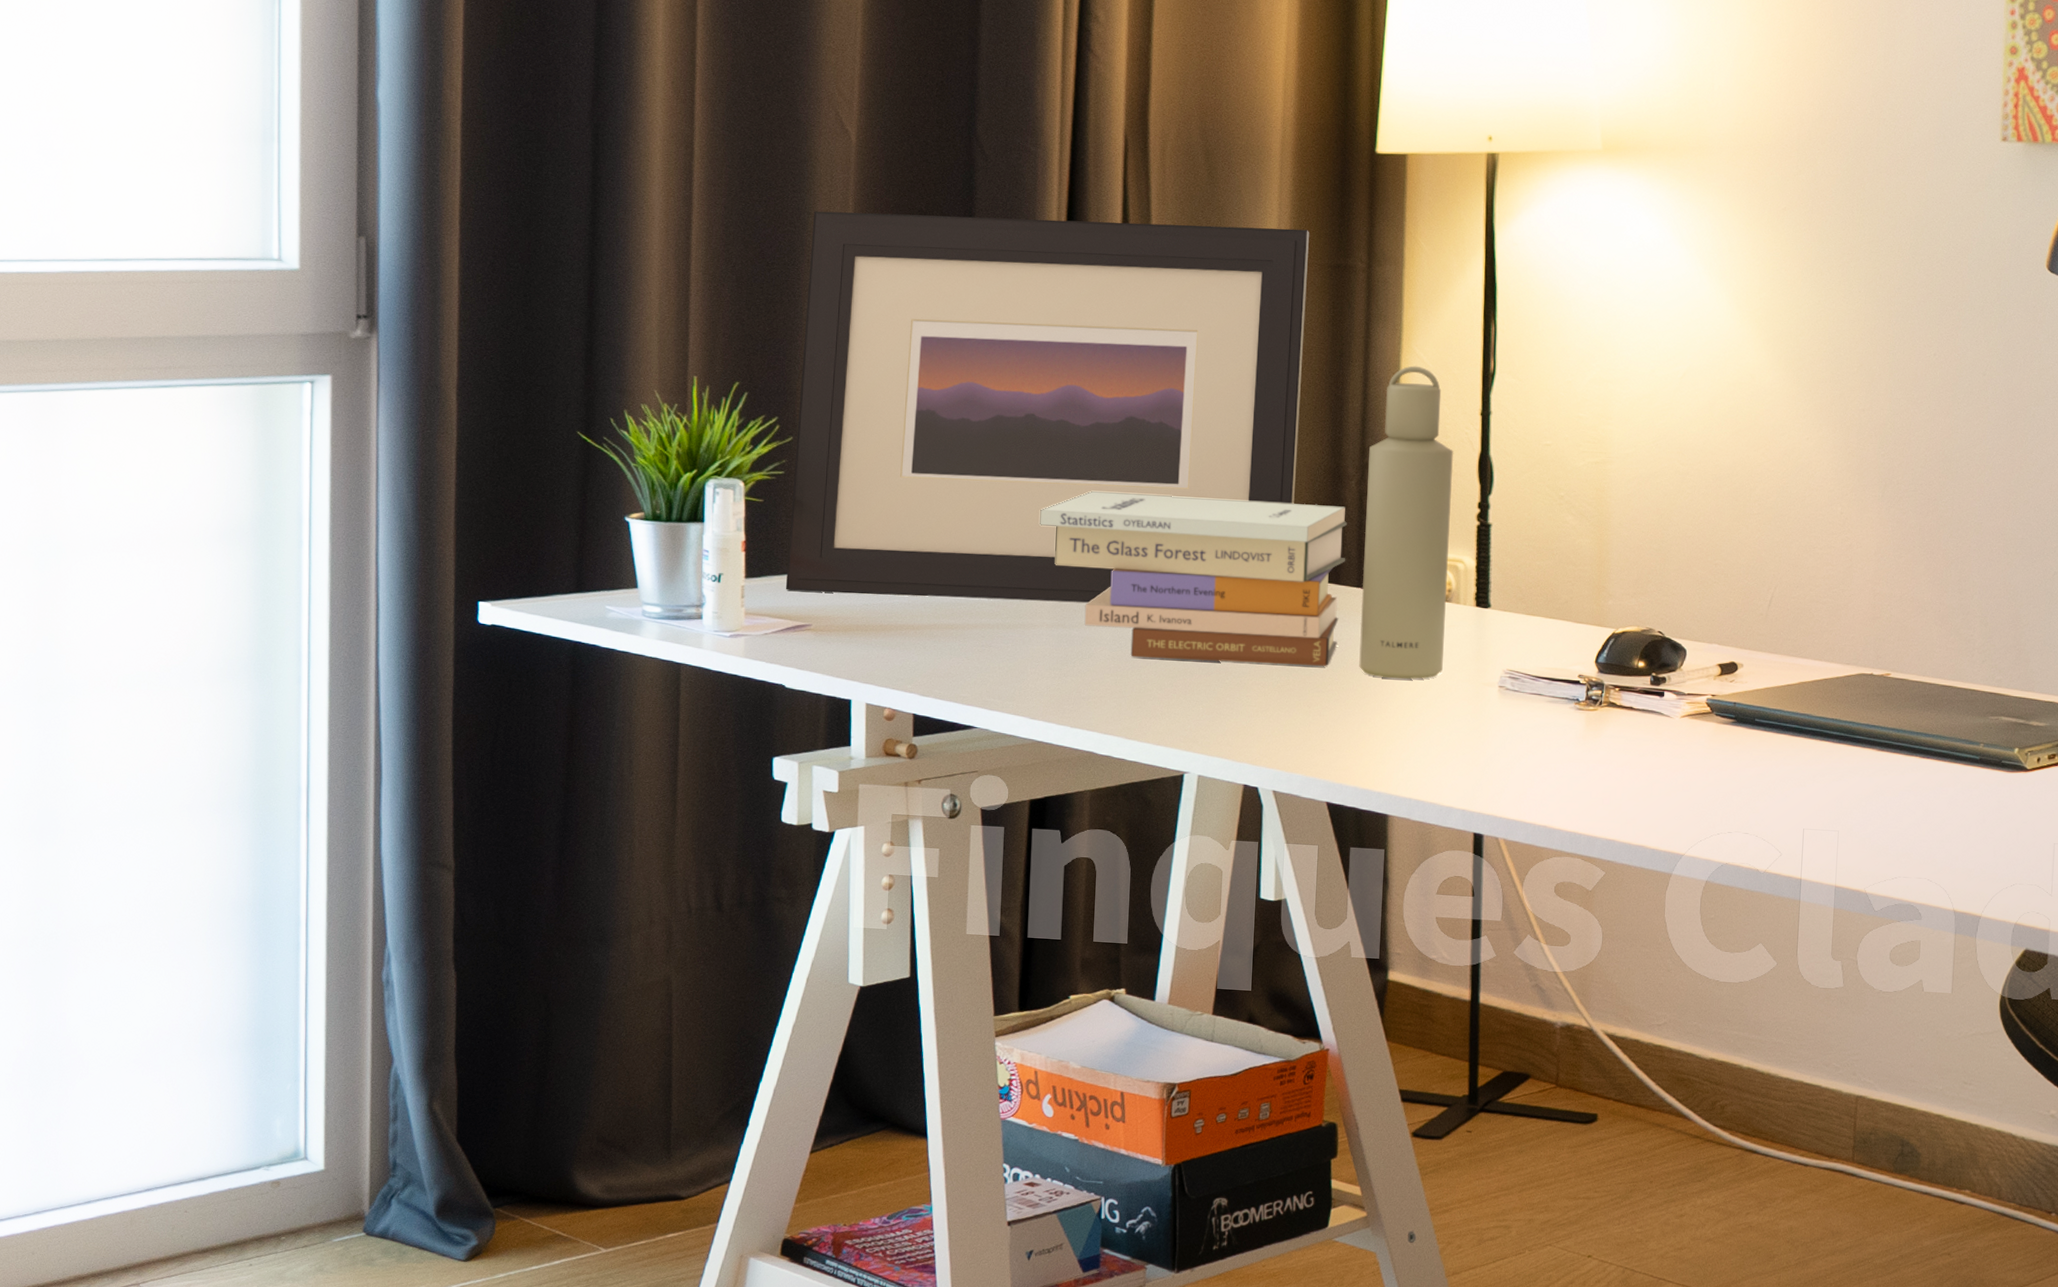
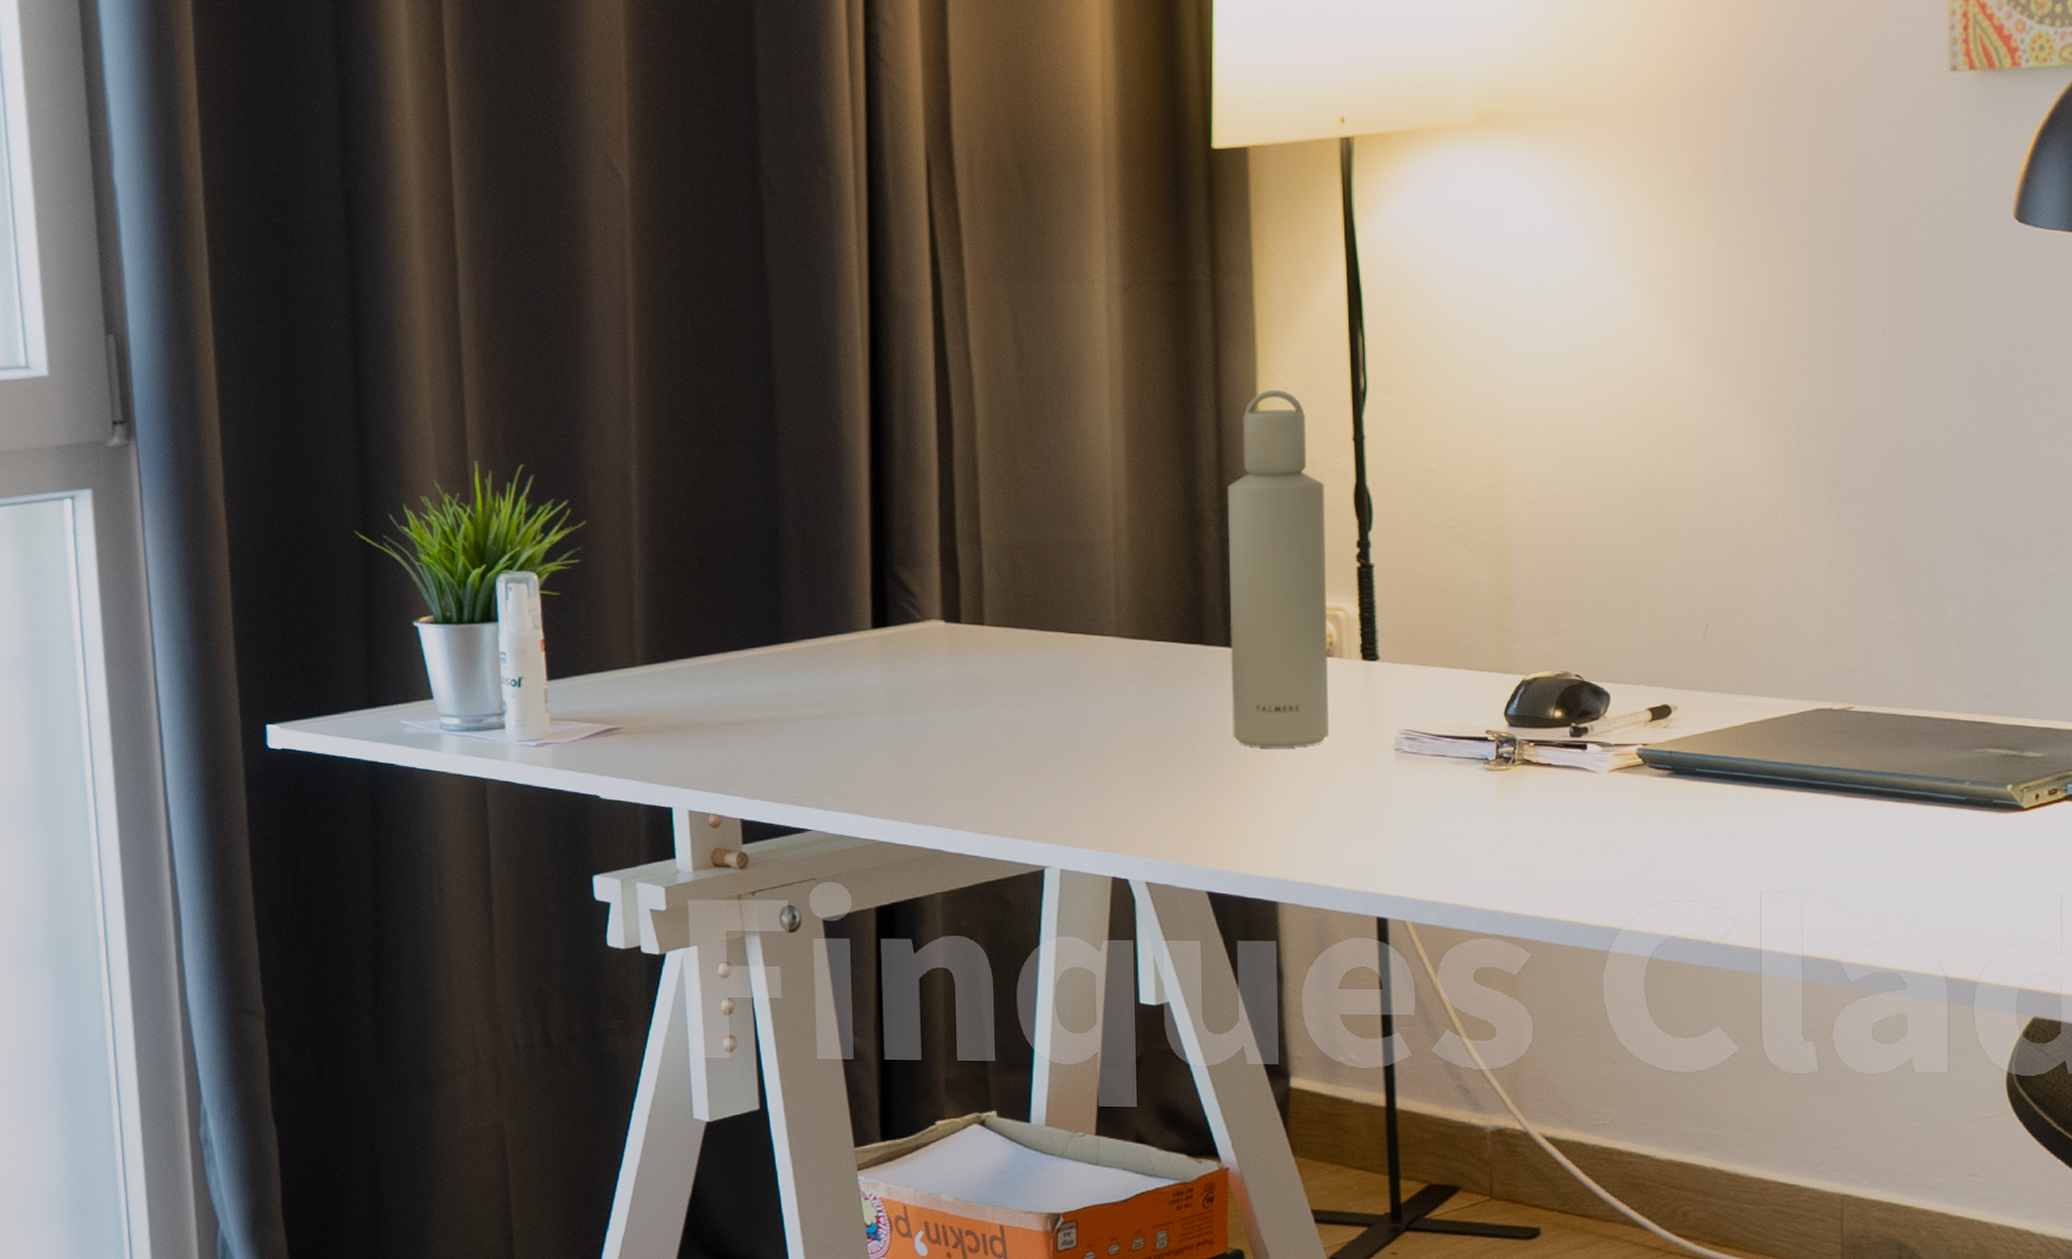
picture frame: present [785,211,1309,604] -> none [589,243,1147,692]
books: present [1040,490,1348,666] -> none [863,556,1210,742]

